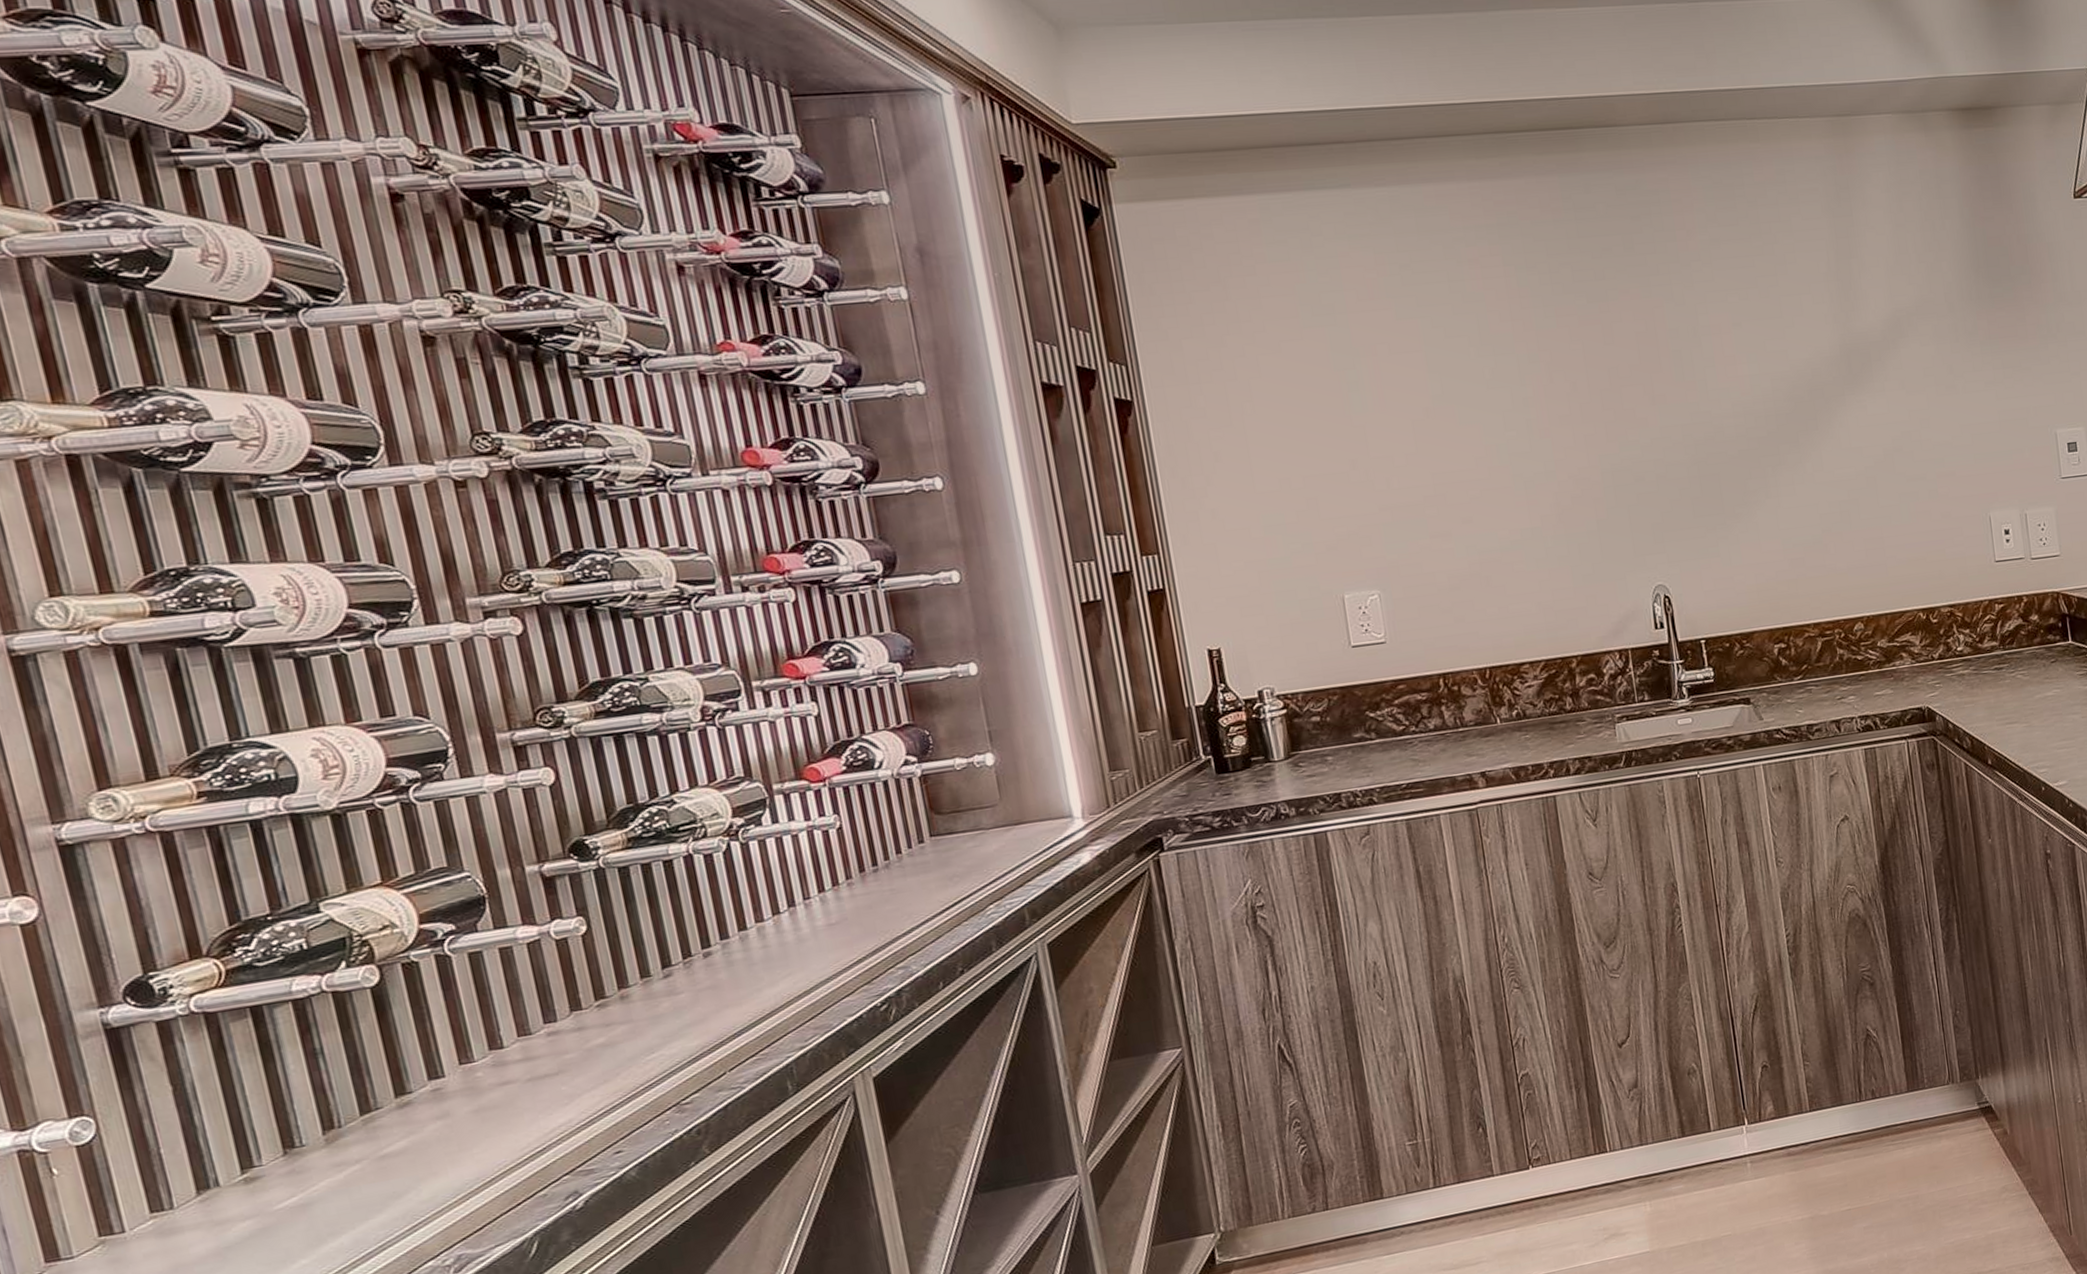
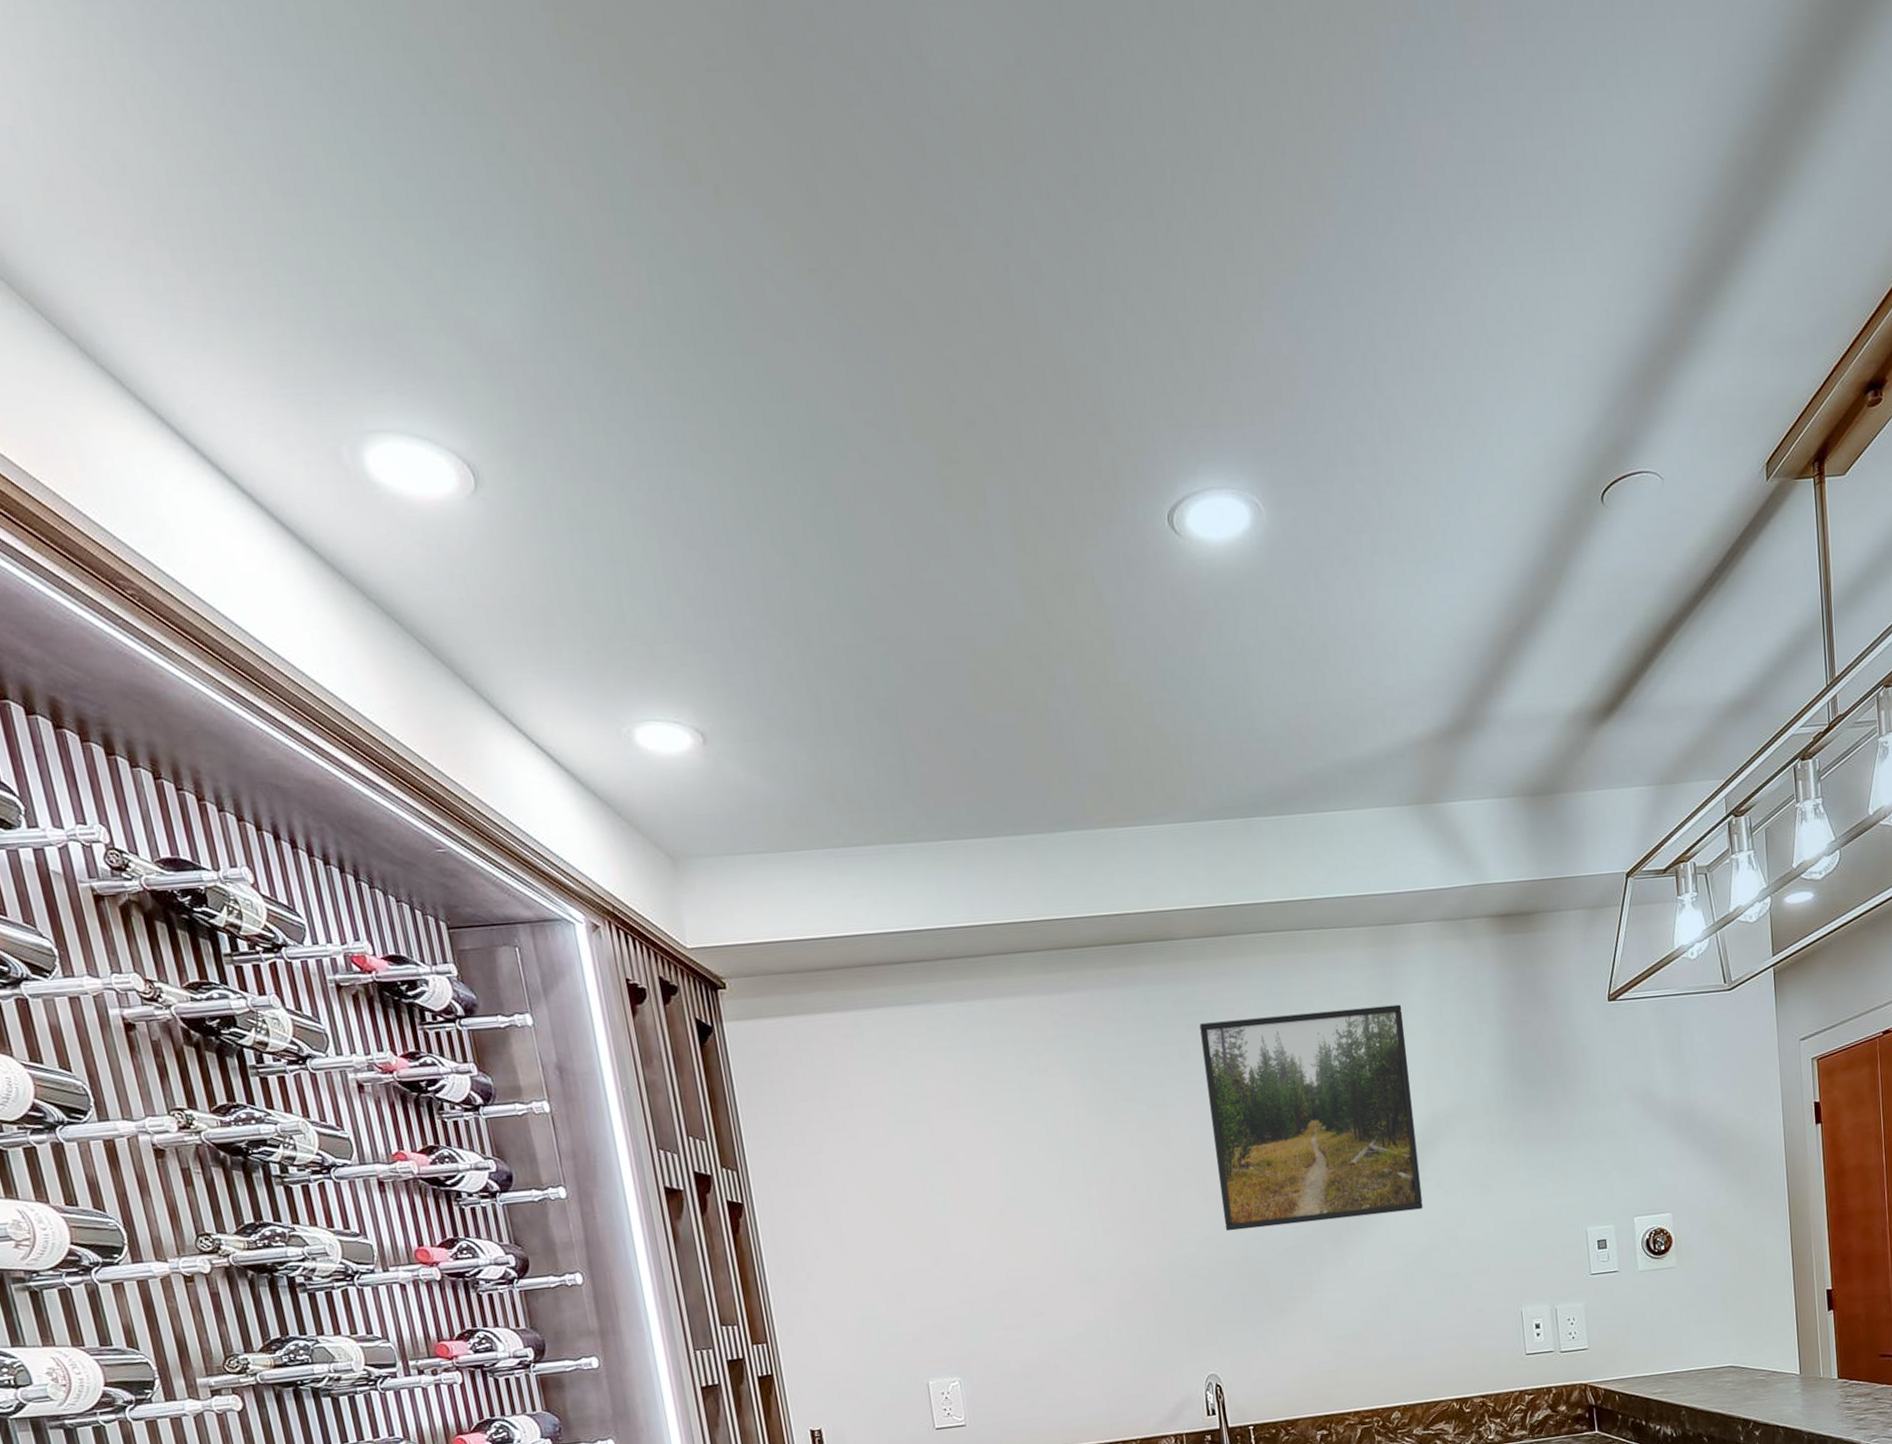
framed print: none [1645,198,1885,433] -> present [1199,1004,1423,1231]

